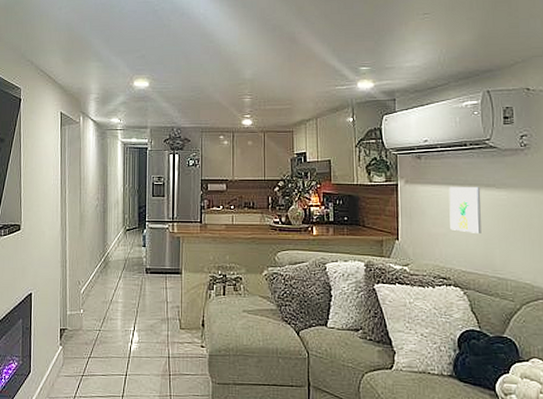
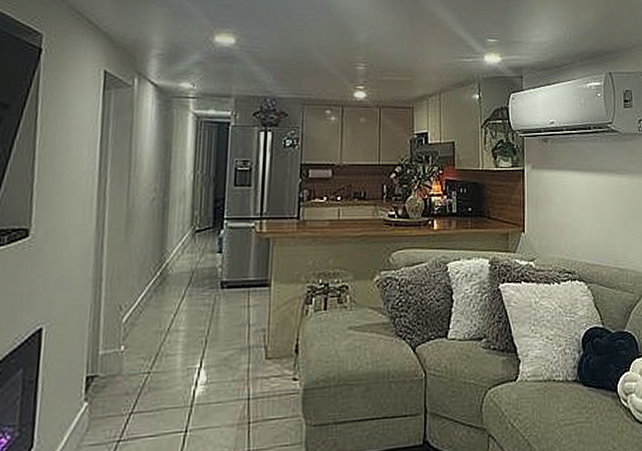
wall art: present [449,187,482,233] -> none [574,173,604,222]

